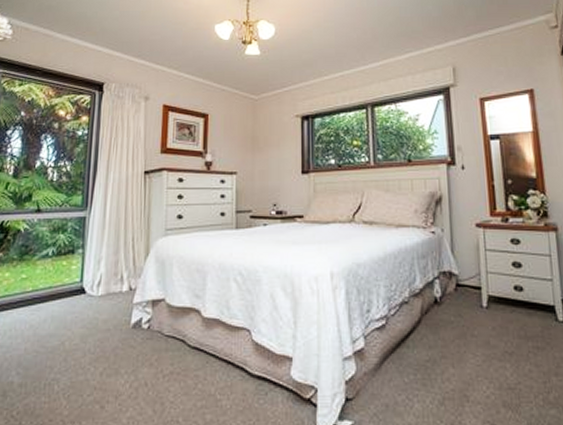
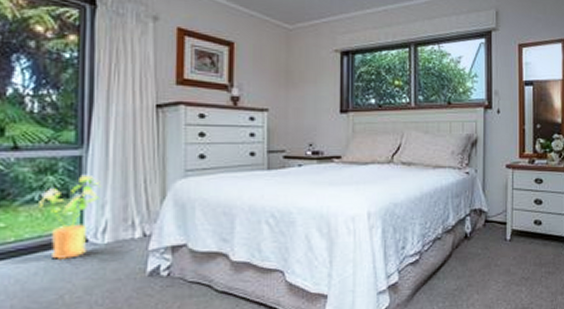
house plant: none [51,233,100,308] -> present [39,174,102,259]

